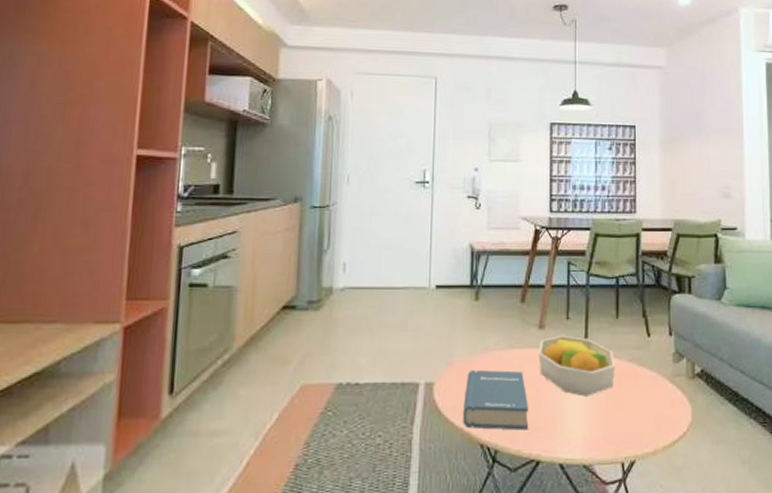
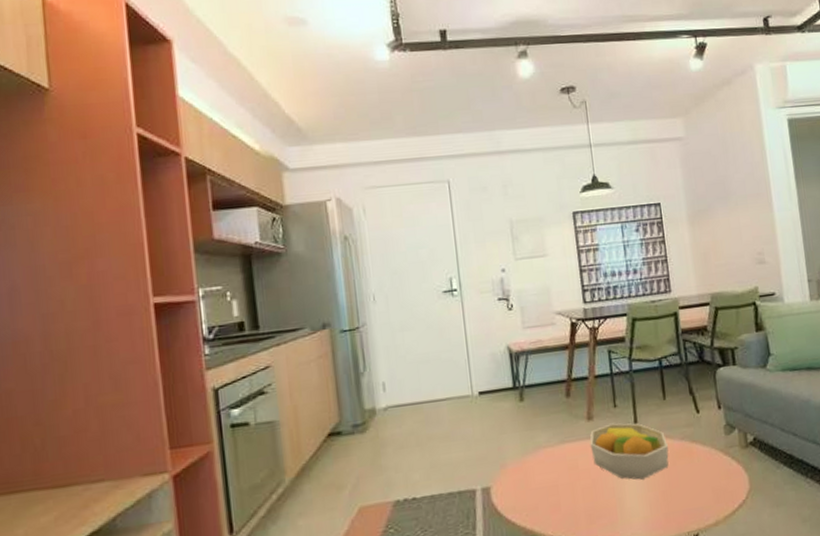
hardback book: present [463,369,529,431] -> none [522,464,590,526]

